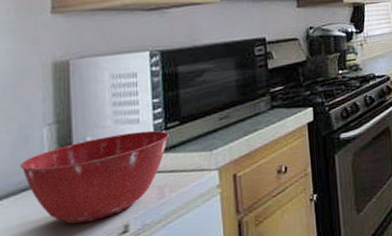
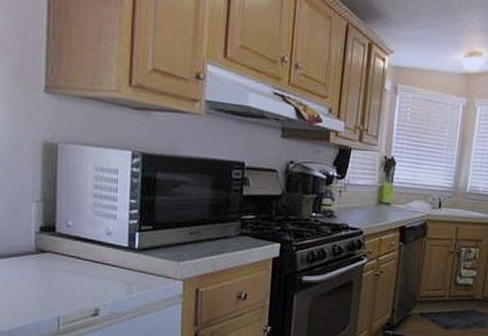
mixing bowl: present [20,130,169,224] -> none [10,224,142,298]

